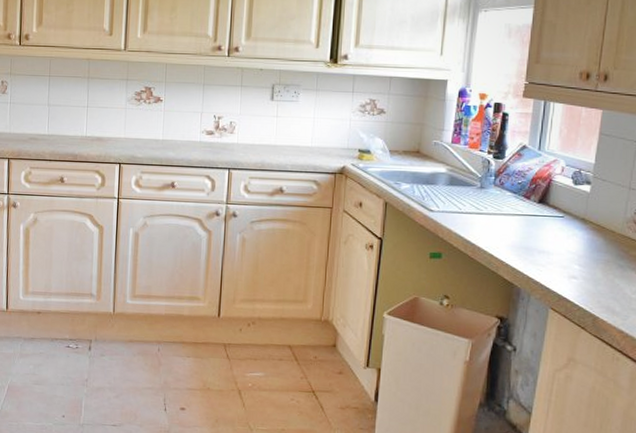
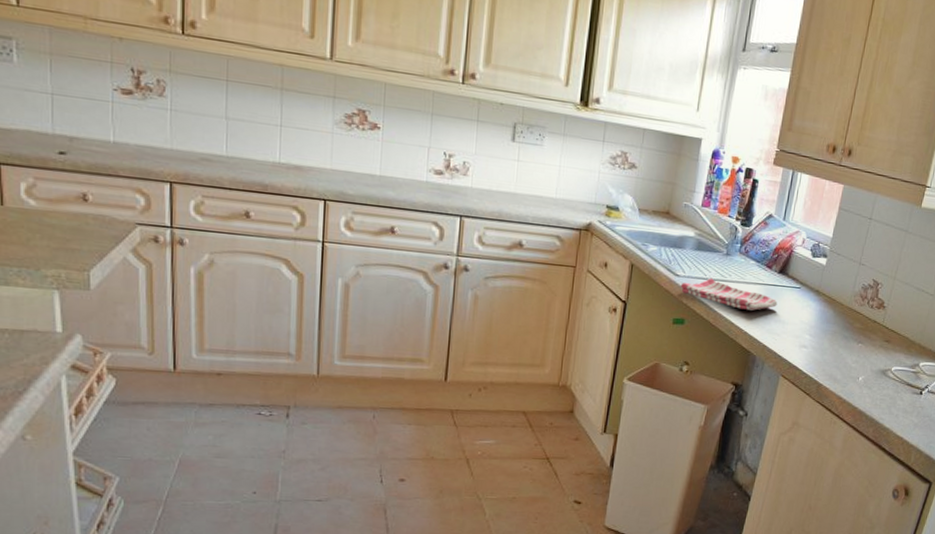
dish towel: none [435,211,540,242] -> present [680,278,778,311]

